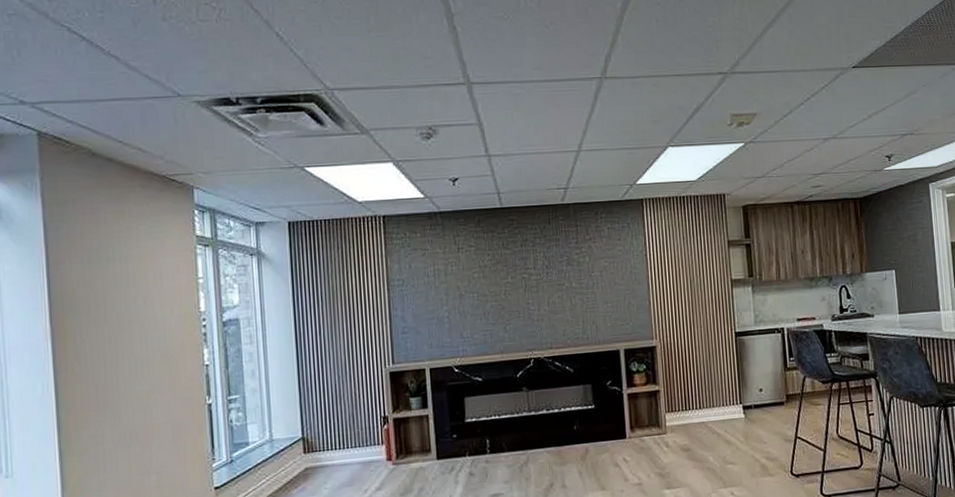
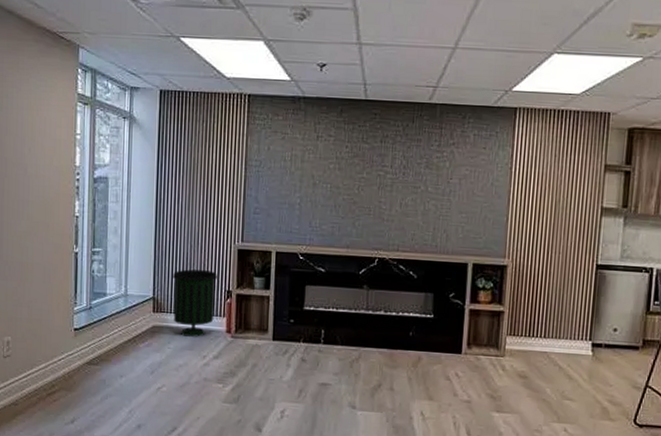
trash can: none [322,399,372,473] -> present [173,269,217,337]

